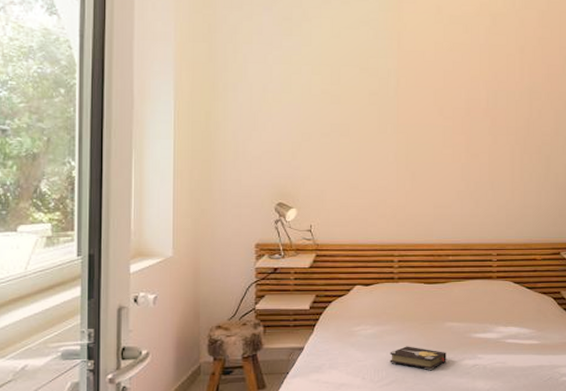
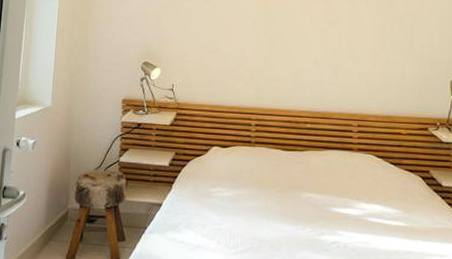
hardback book: present [390,346,446,370] -> none [245,213,304,242]

